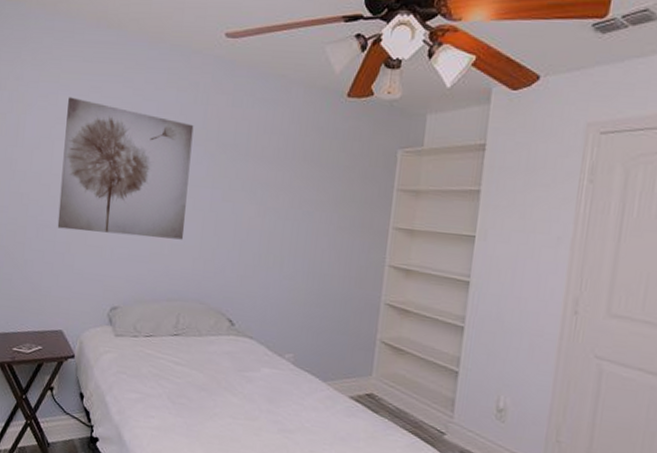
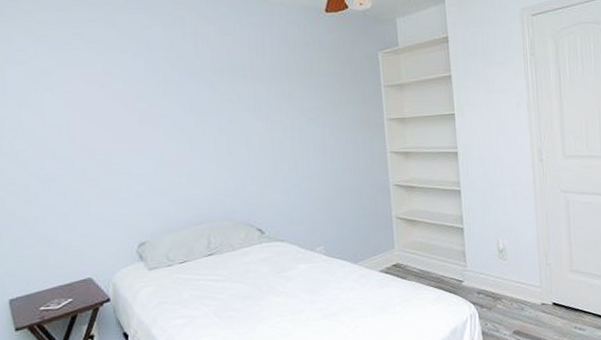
wall art: present [57,97,194,240] -> none [49,47,199,179]

